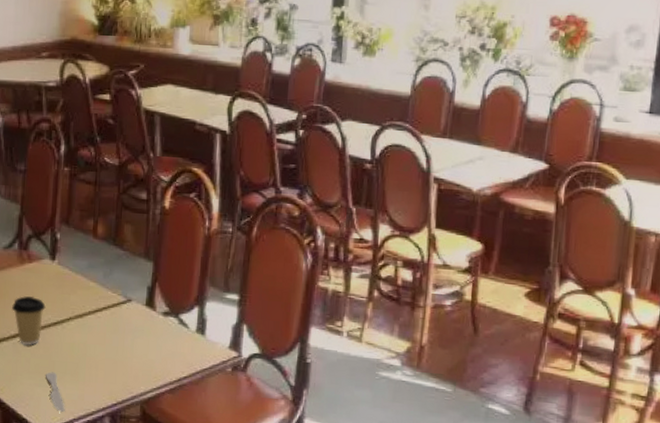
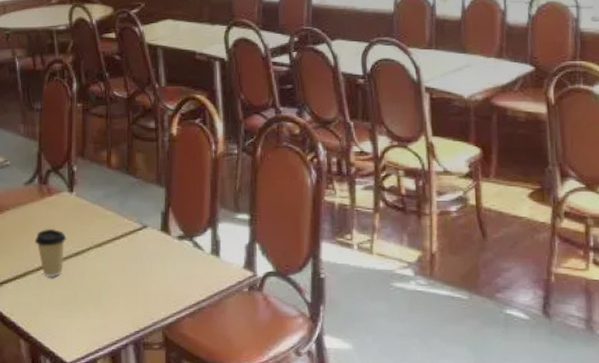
butter knife: present [46,372,65,412] -> none [70,302,90,342]

